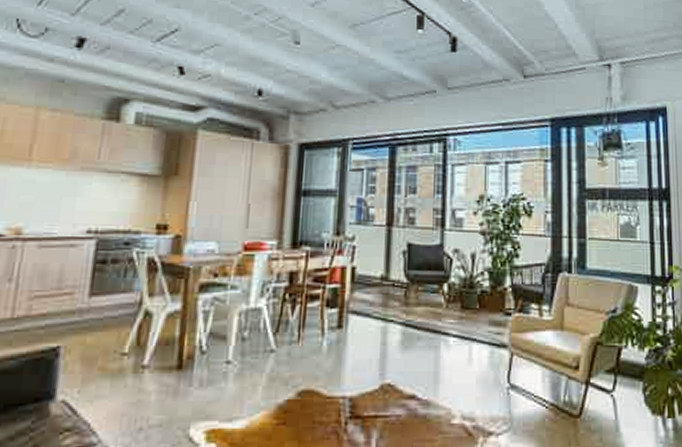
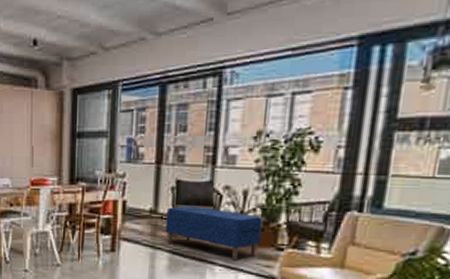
bench: none [397,270,490,330] -> present [165,205,263,261]

